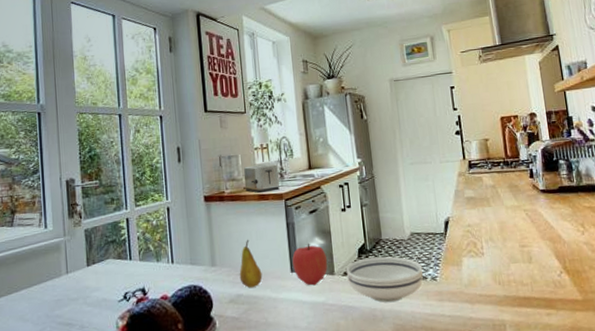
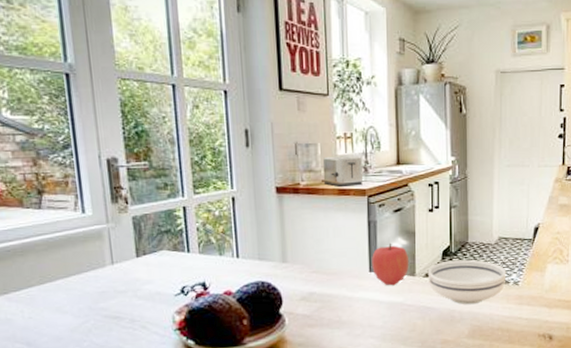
fruit: present [239,239,263,287] -> none [313,236,338,286]

